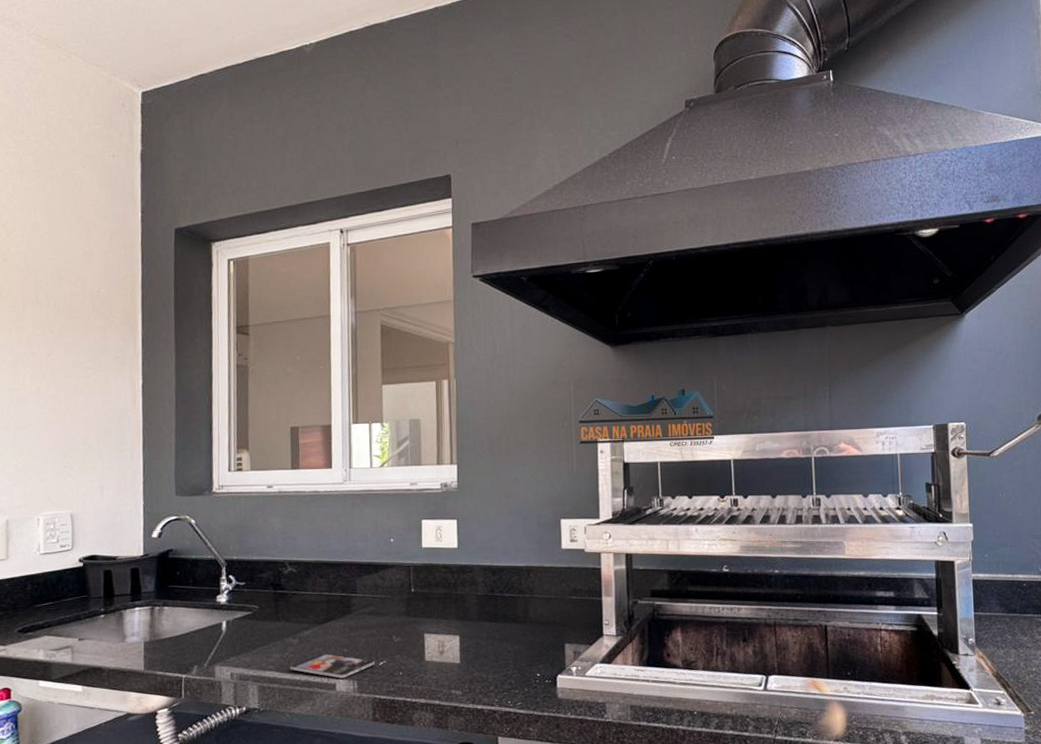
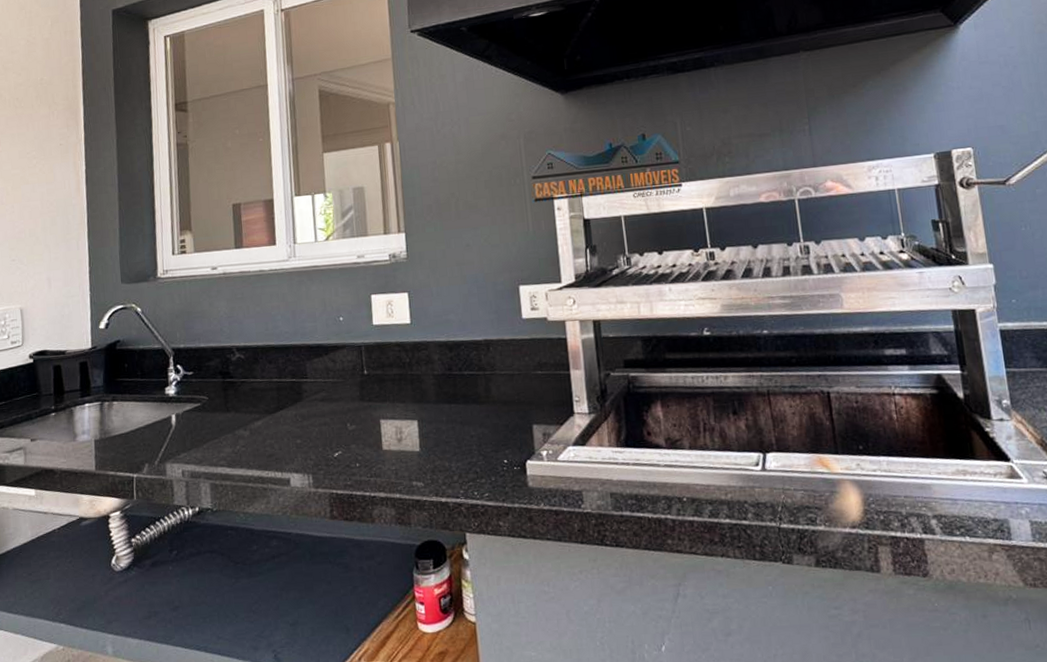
smartphone: present [289,654,375,679] -> none [241,446,330,473]

